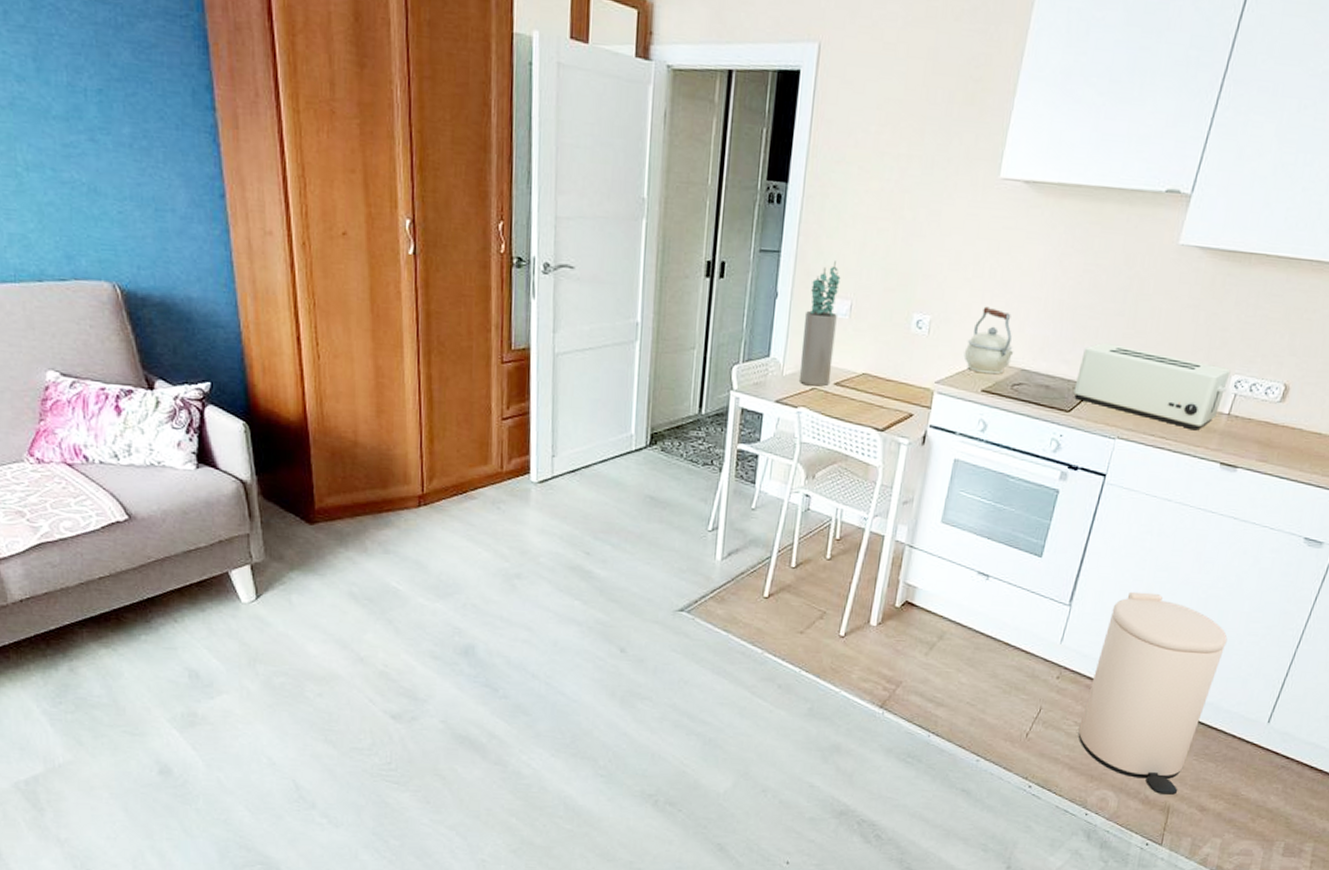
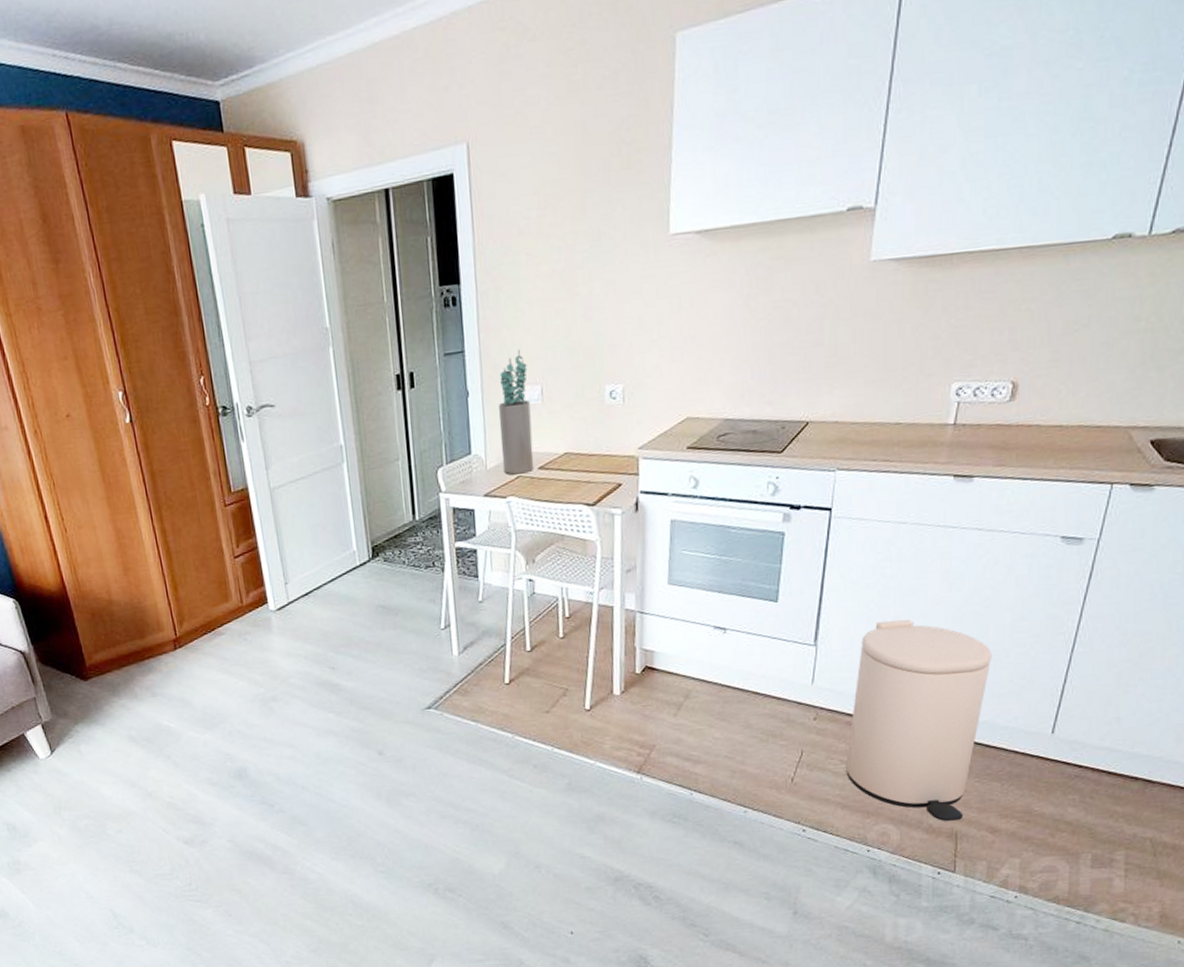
kettle: present [963,306,1014,375] -> none [663,364,714,431]
toaster: present [1073,342,1231,431] -> none [783,375,949,447]

